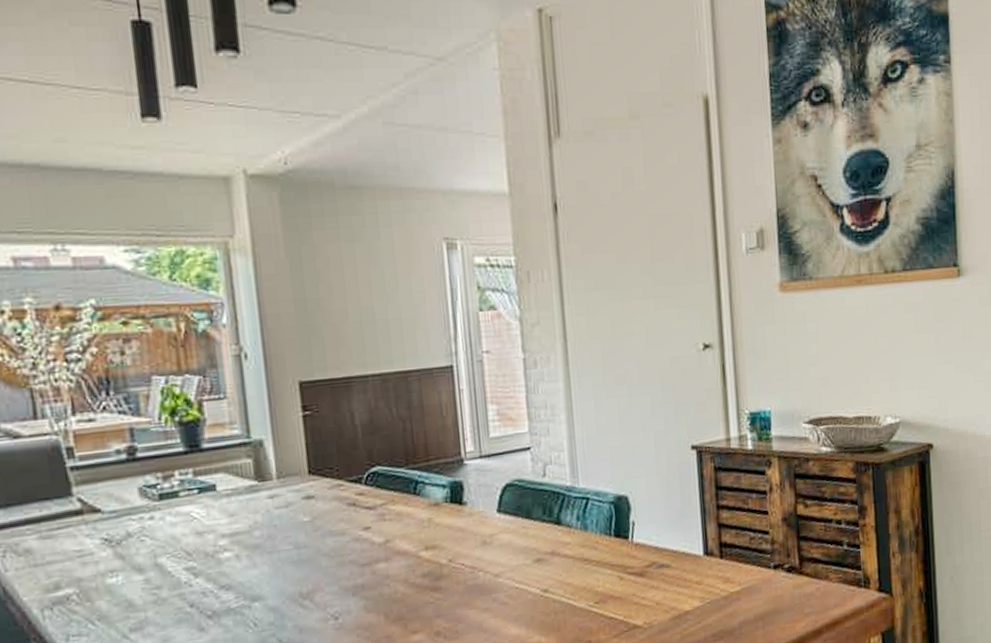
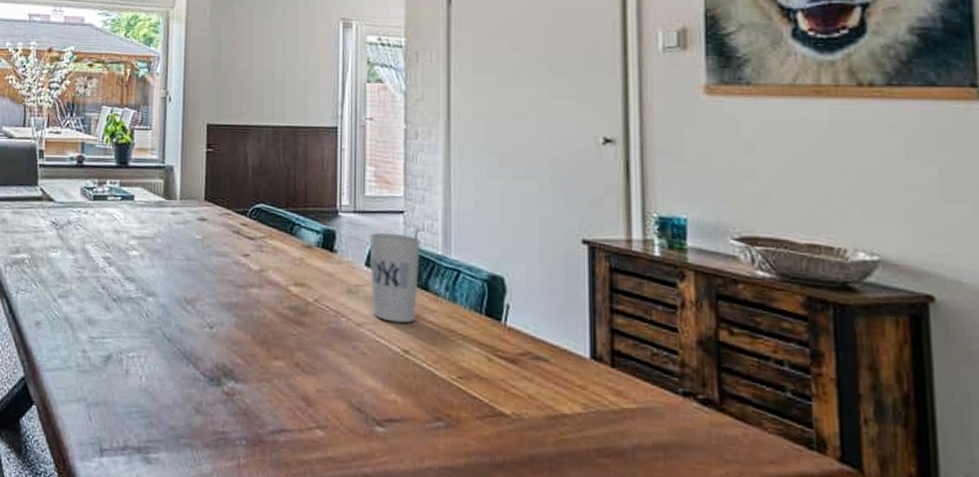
cup: none [498,471,552,565] -> present [369,232,420,324]

